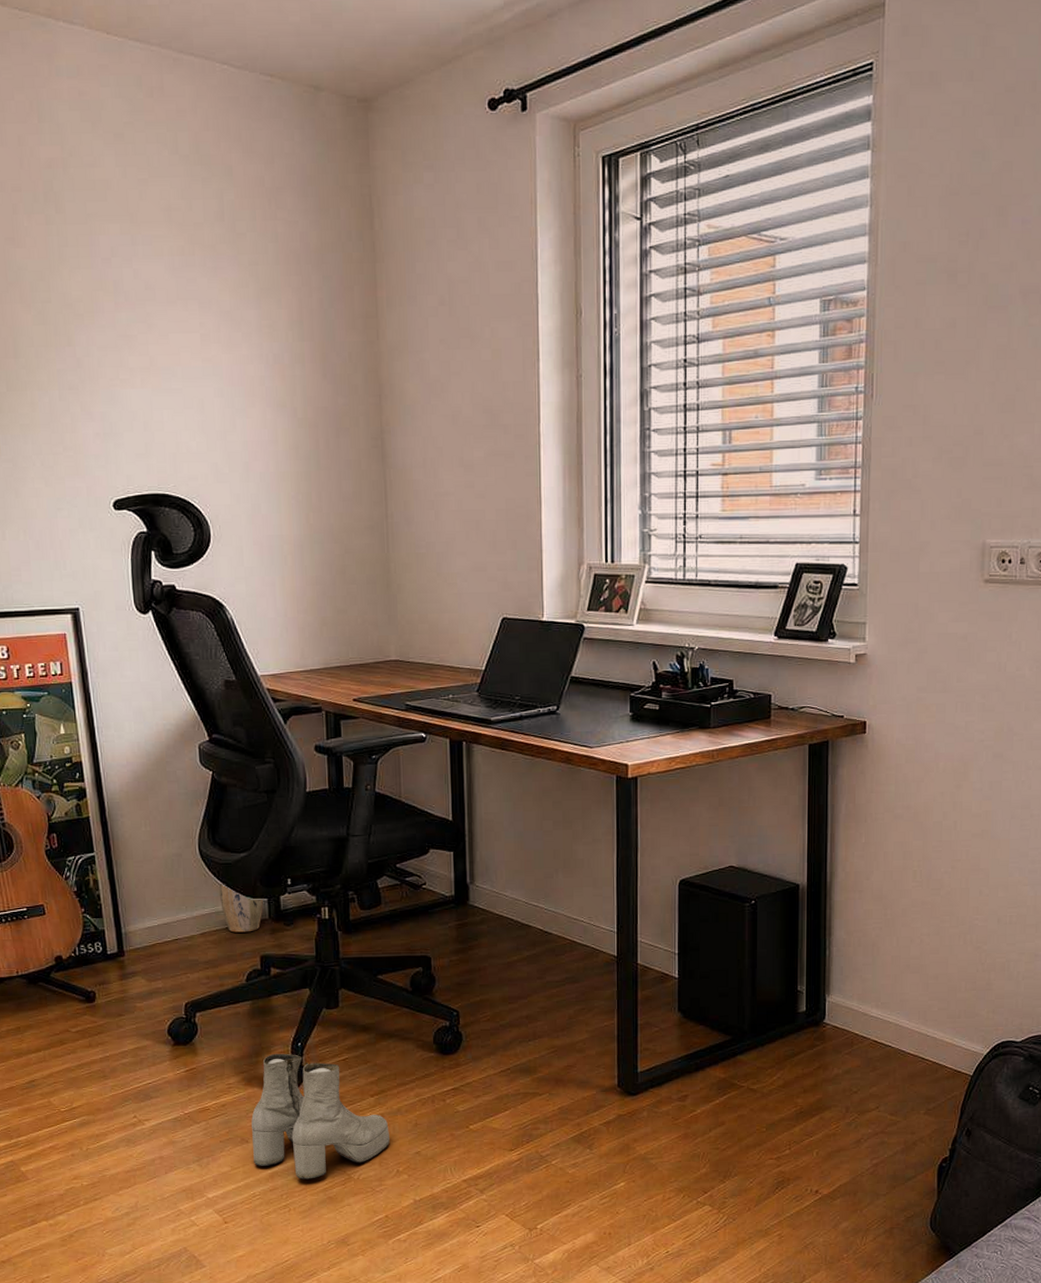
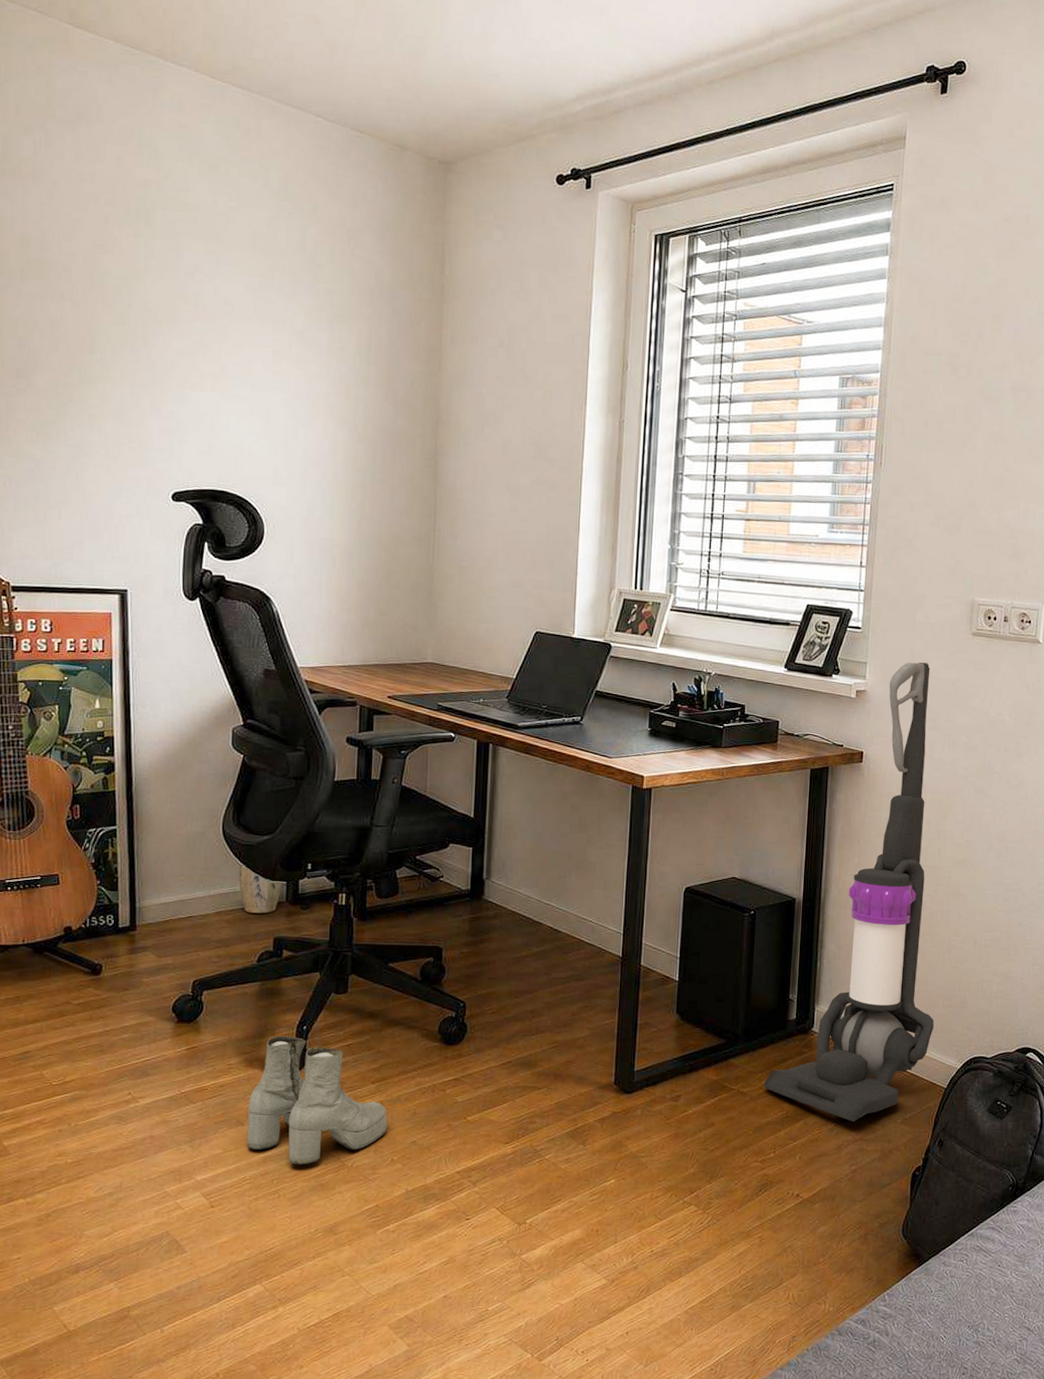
vacuum cleaner: none [774,618,957,1115] -> present [763,662,934,1122]

